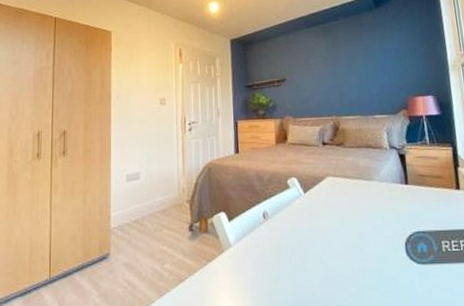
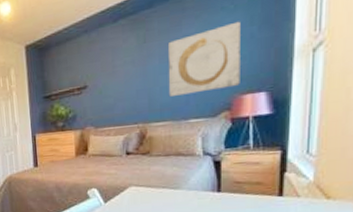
wall art: none [352,38,412,94] -> present [167,21,240,97]

